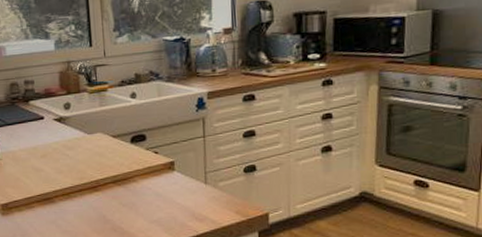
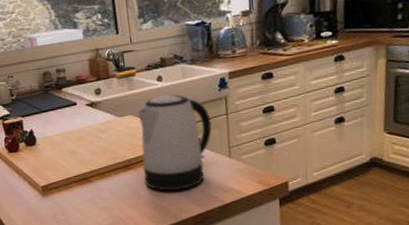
kettle: none [108,112,188,217] -> present [137,94,212,191]

